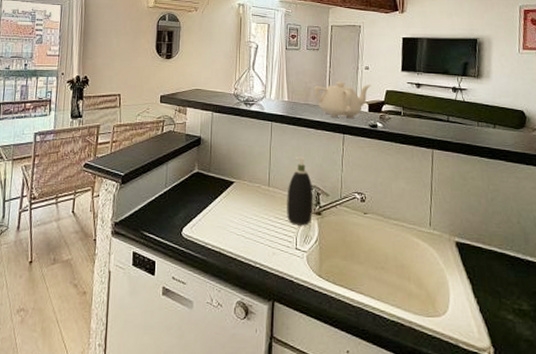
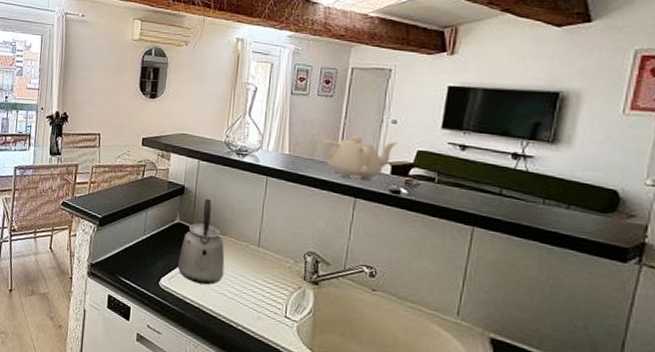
kettle: none [198,147,241,229] -> present [177,199,225,285]
soap dispenser: present [287,157,314,226] -> none [277,217,312,294]

